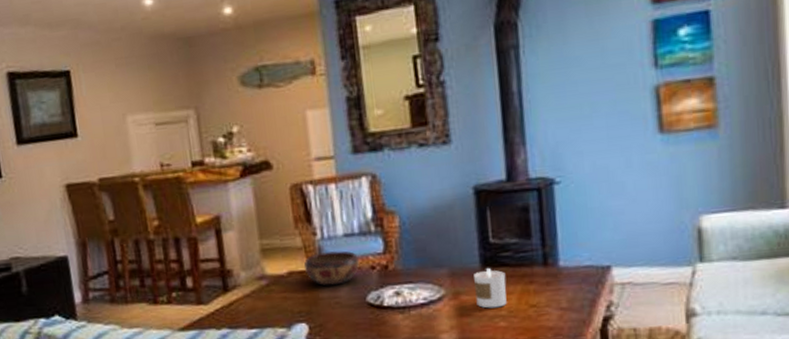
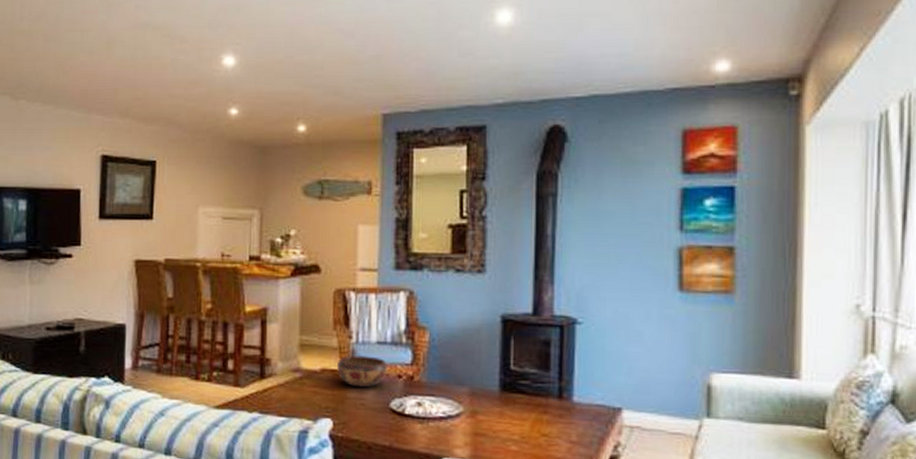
candle: present [474,268,507,309] -> none [492,393,522,432]

